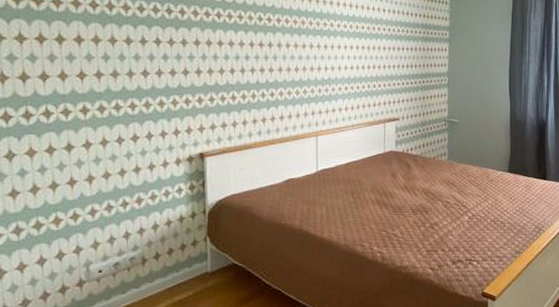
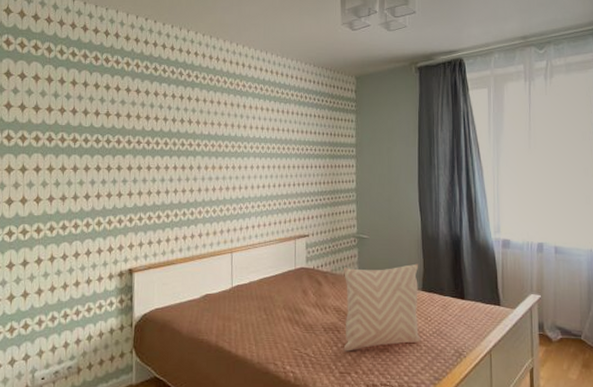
pillow: none [431,147,506,231] -> present [343,263,421,351]

